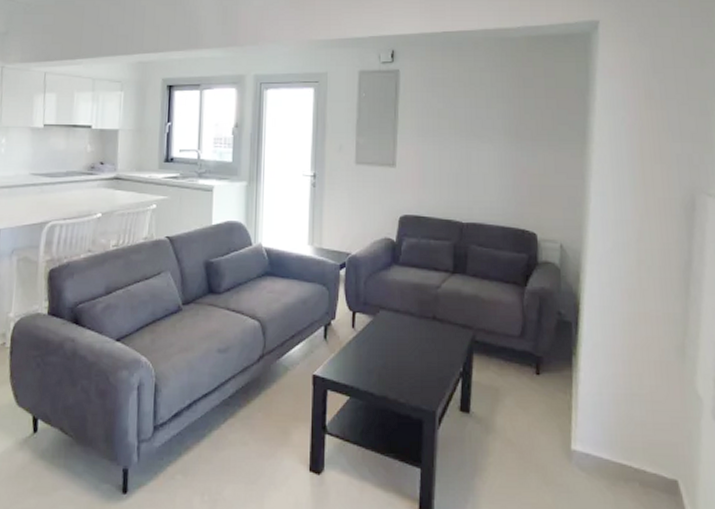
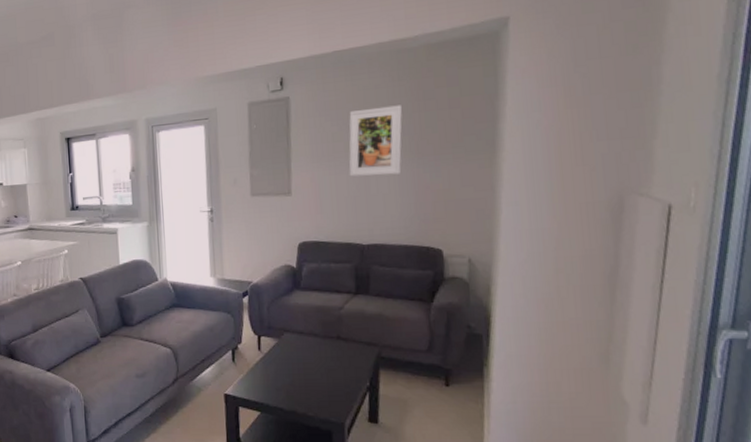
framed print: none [452,89,504,156] -> present [348,105,403,177]

